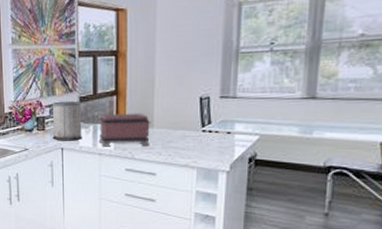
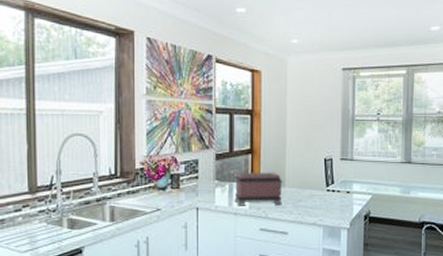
canister: present [52,101,82,141] -> none [187,158,218,200]

